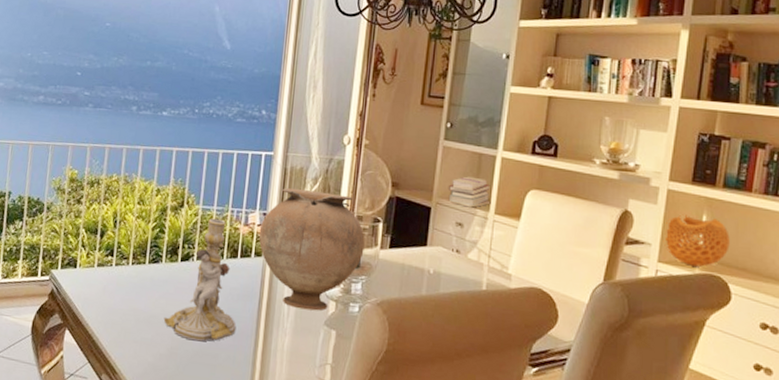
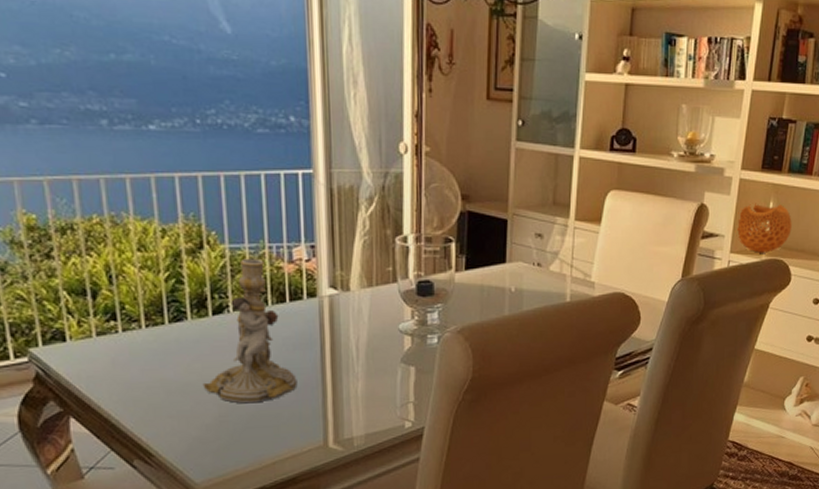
vase: present [259,187,365,311] -> none [308,211,437,350]
books: present [448,176,491,208] -> none [524,181,569,216]

